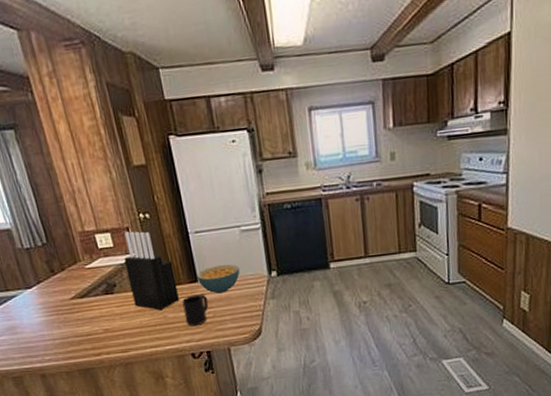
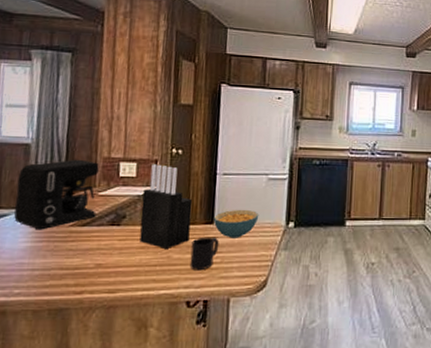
coffee maker: none [11,237,90,306] -> present [13,159,99,230]

